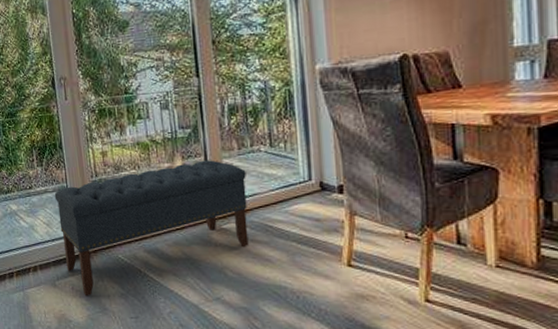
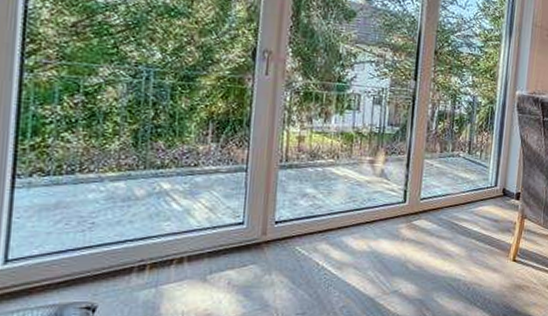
bench: present [54,160,249,296] -> none [226,158,444,292]

